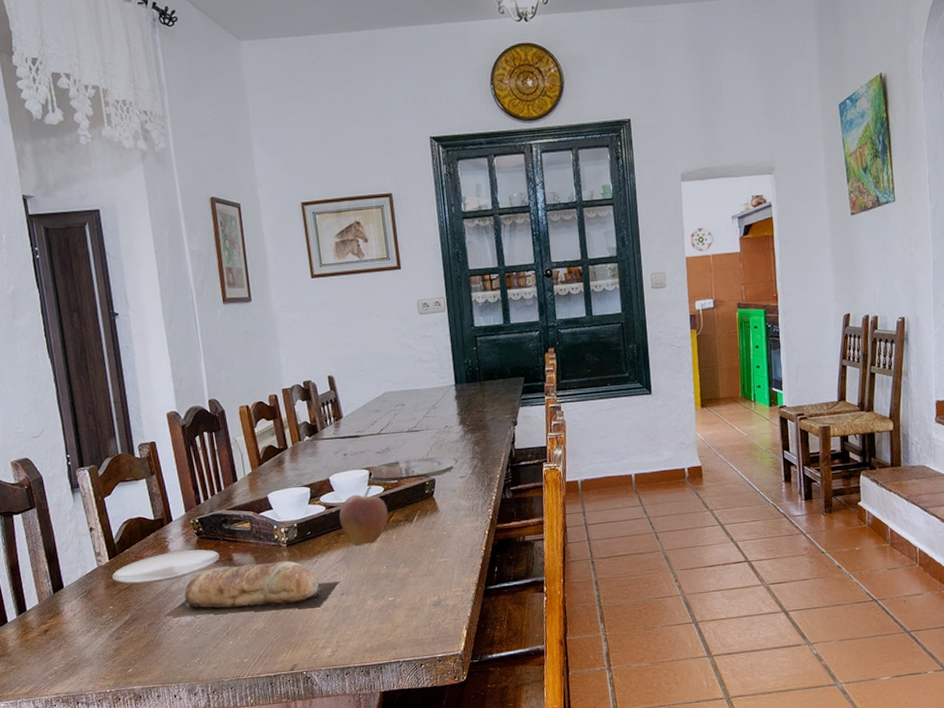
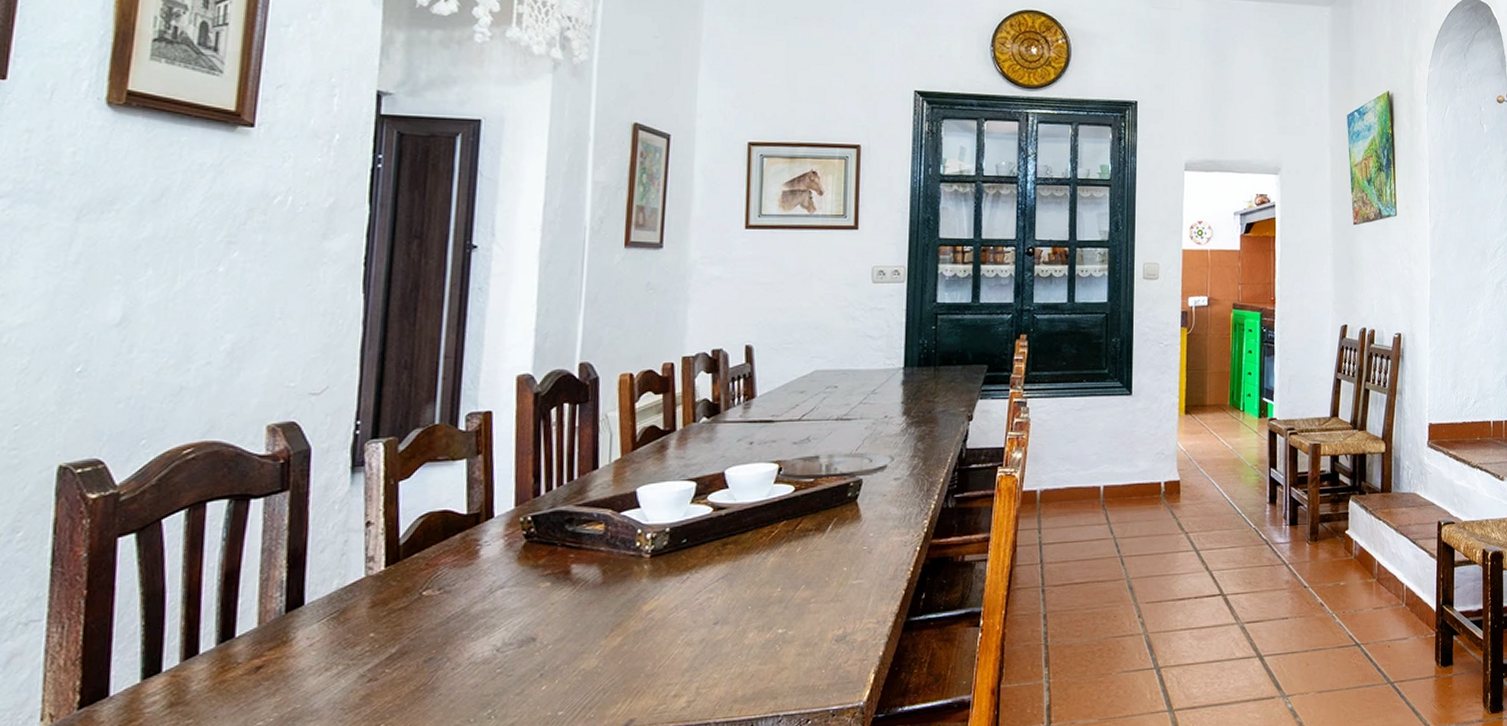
plate: present [112,549,220,584] -> none [385,557,552,603]
bread loaf: present [162,560,341,618] -> none [448,576,717,651]
fruit: present [339,485,389,545] -> none [728,483,796,559]

